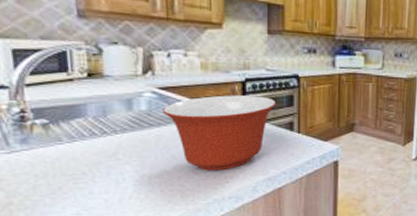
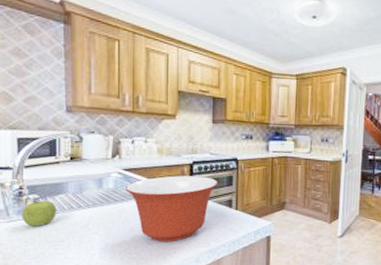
fruit: none [26,125,74,158] -> present [21,200,57,227]

